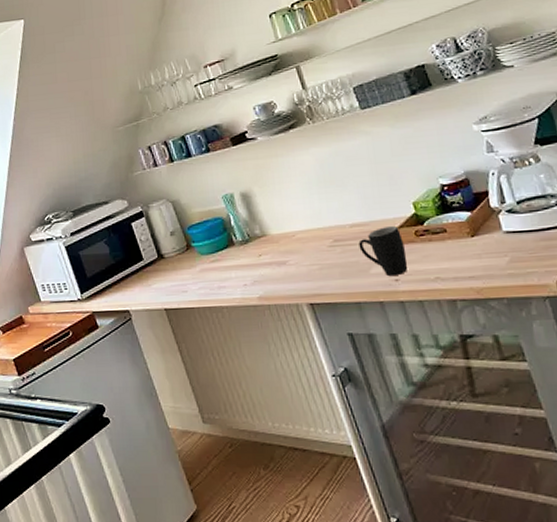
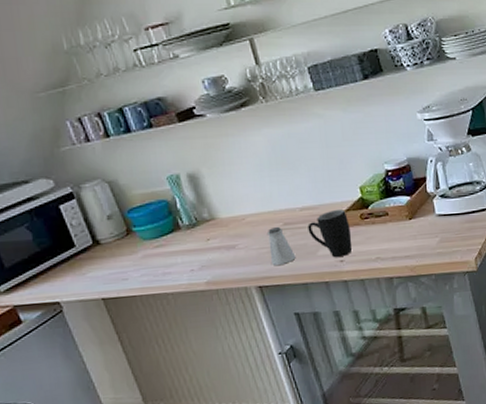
saltshaker: none [317,243,348,284] -> present [266,226,296,266]

